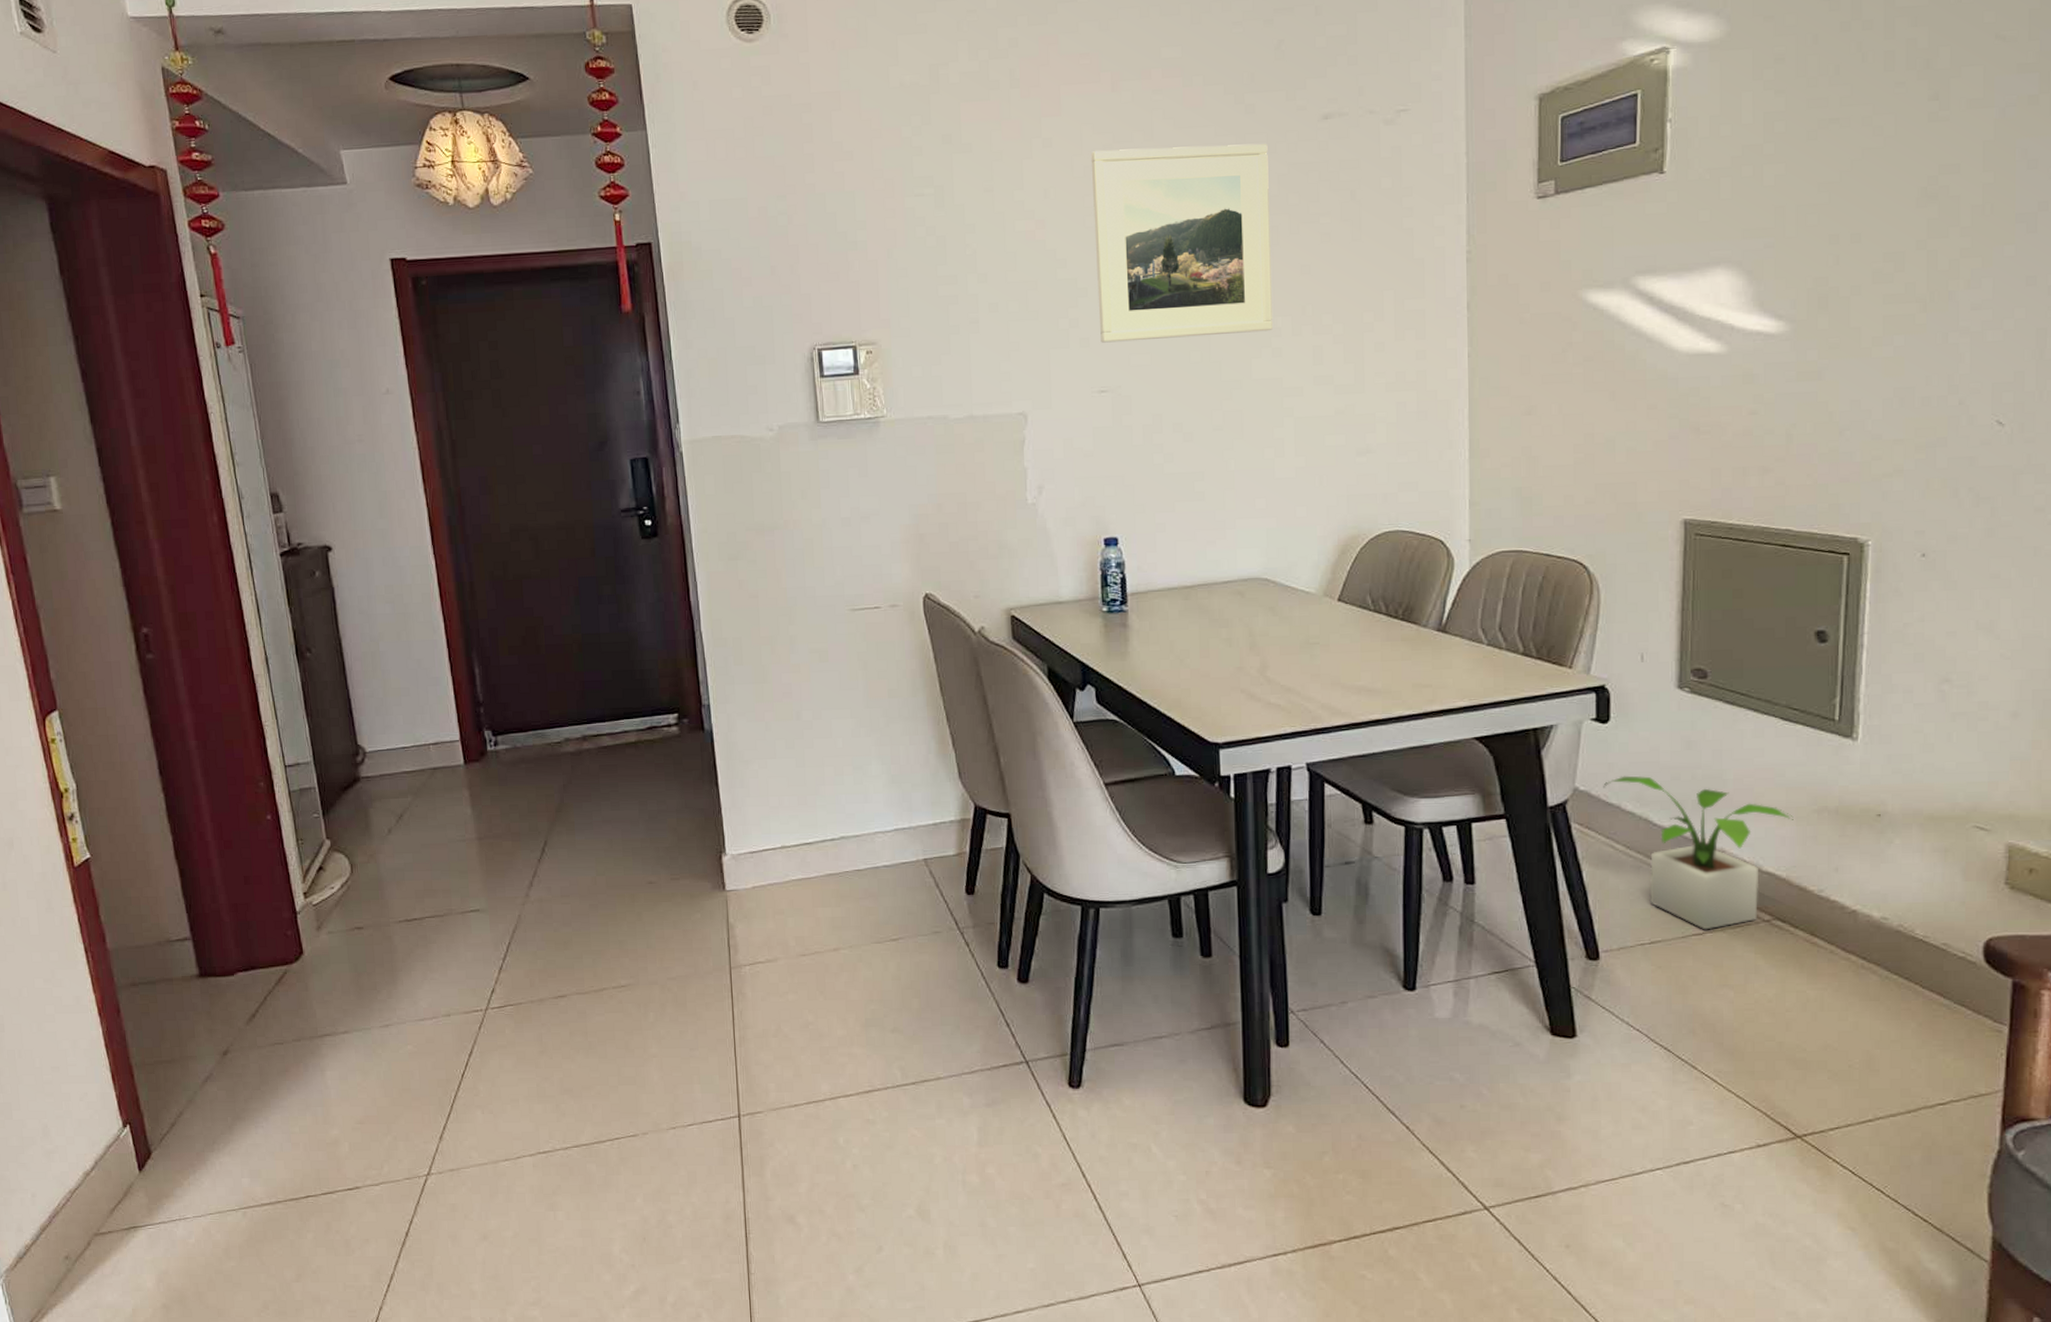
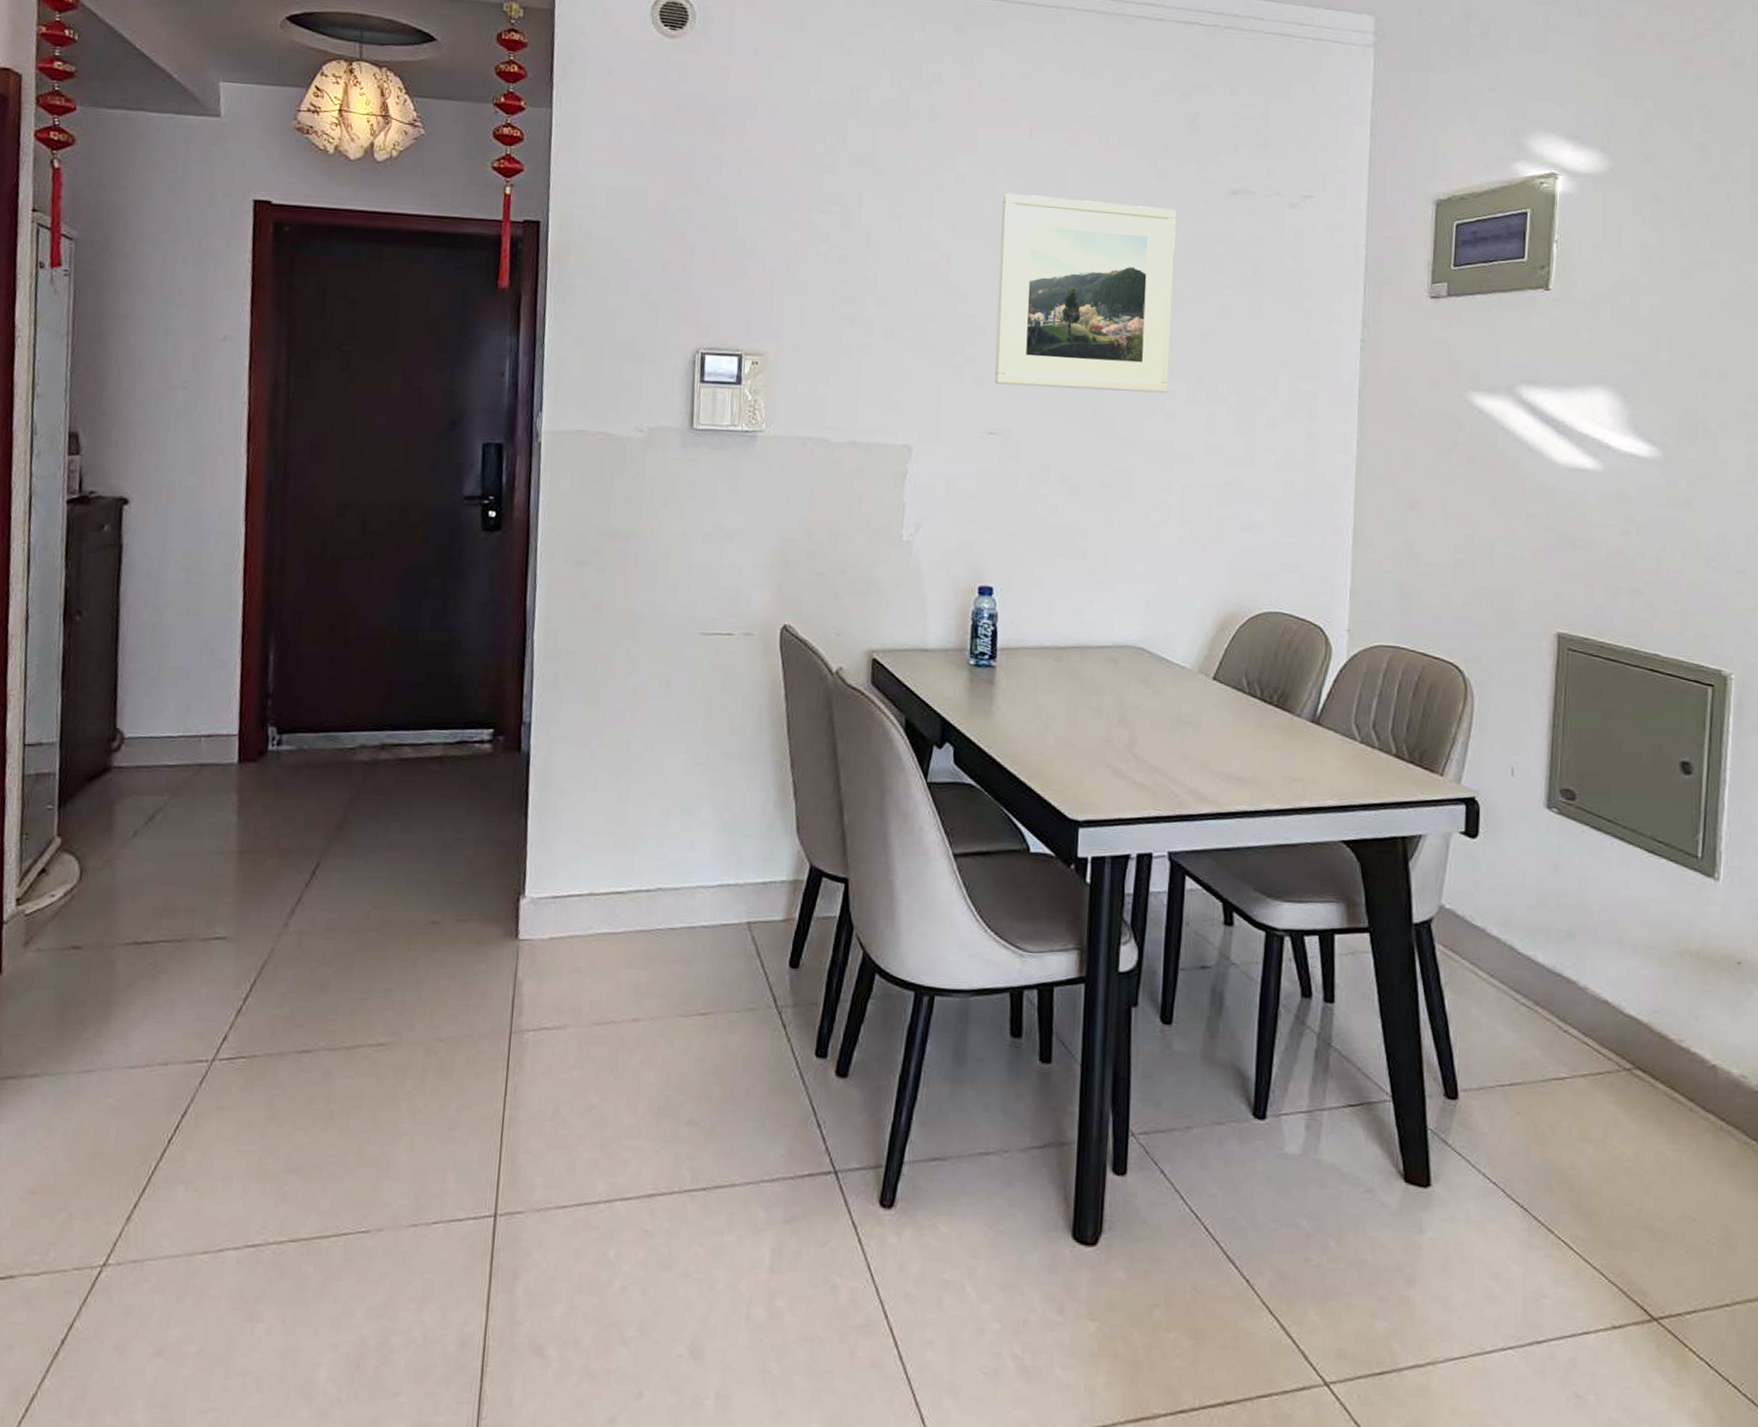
potted plant: present [1603,775,1793,930] -> none [1469,896,1656,1075]

